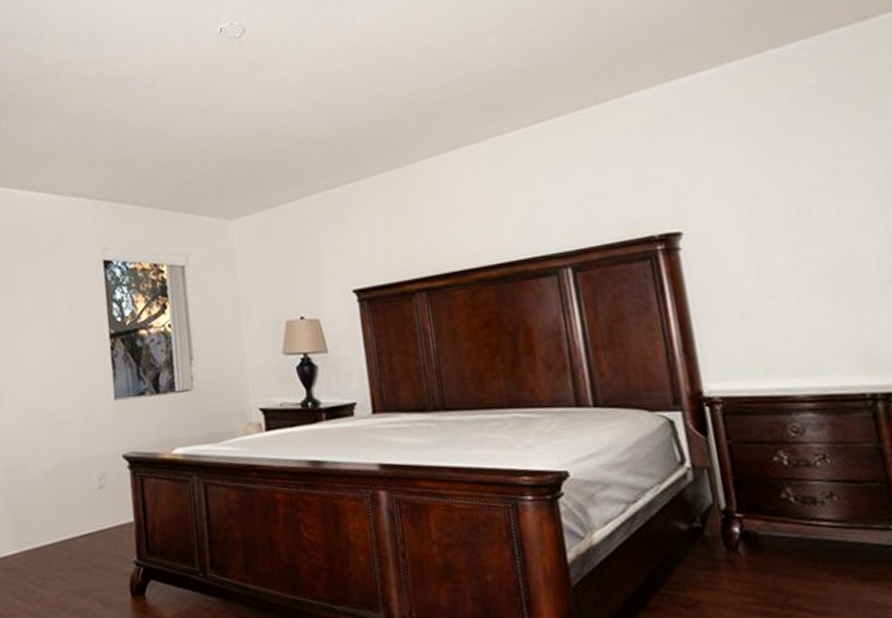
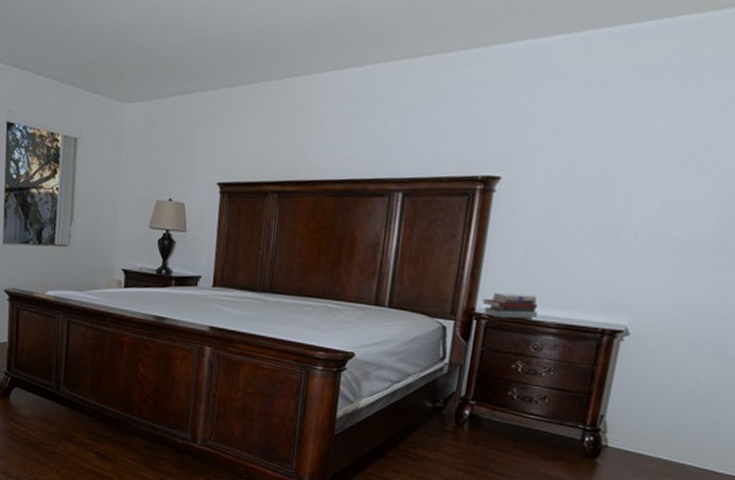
books: none [709,364,783,401] -> present [482,292,538,320]

